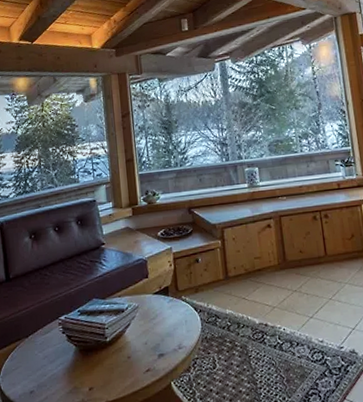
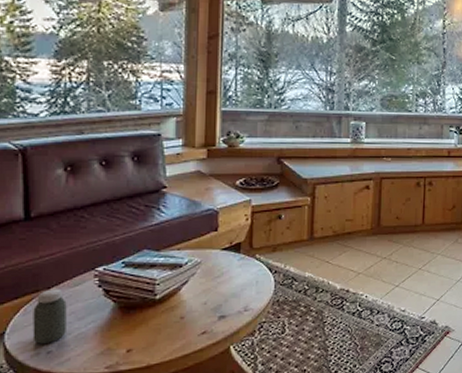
jar: none [17,336,43,385] -> present [32,288,67,344]

